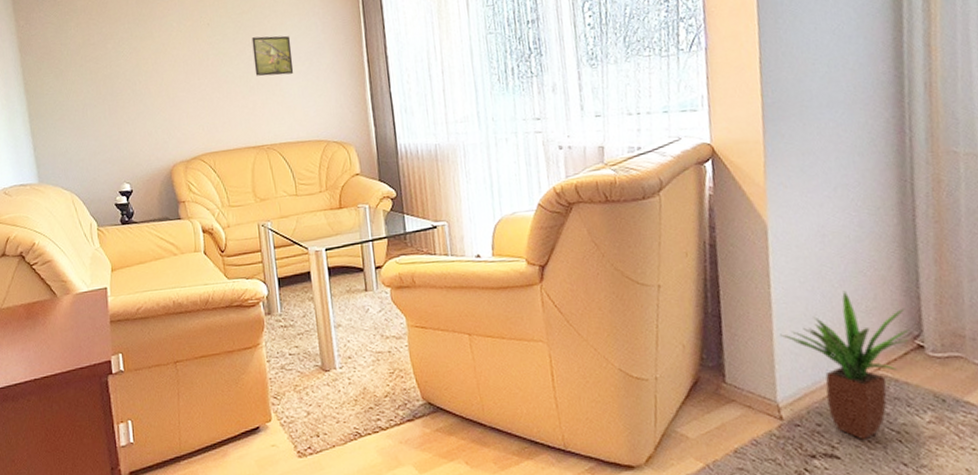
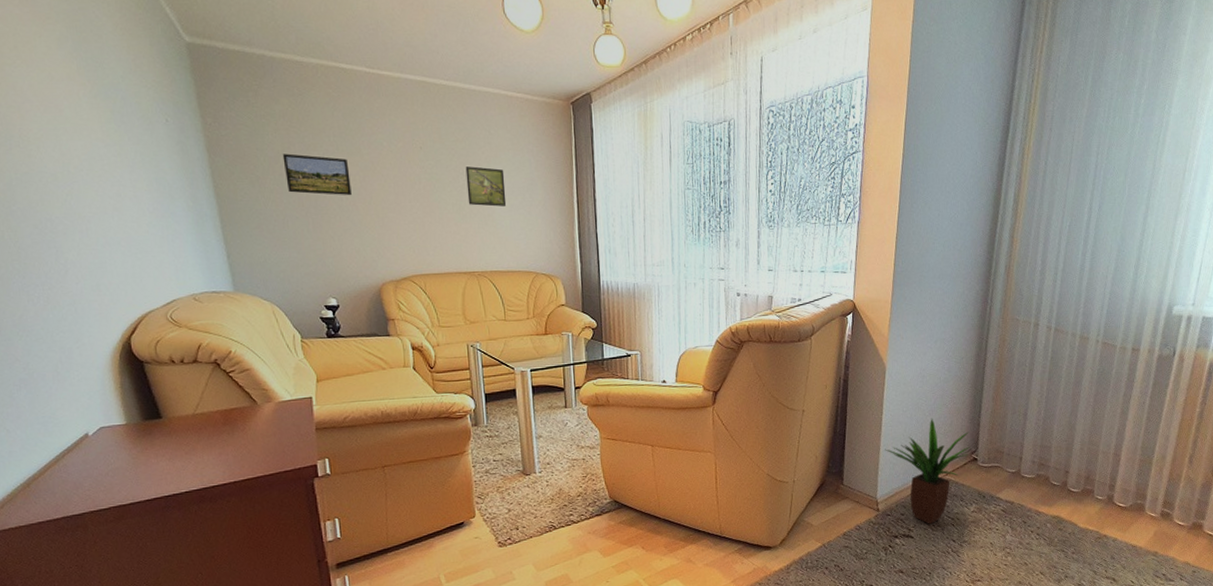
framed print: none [83,43,144,82] -> present [282,153,352,196]

